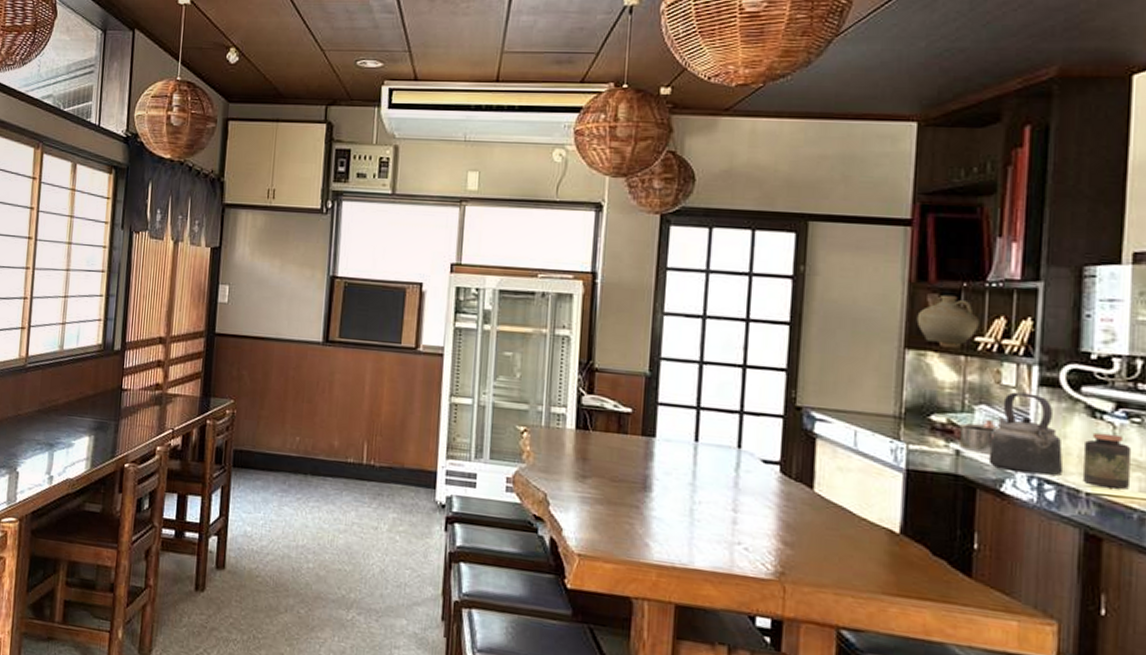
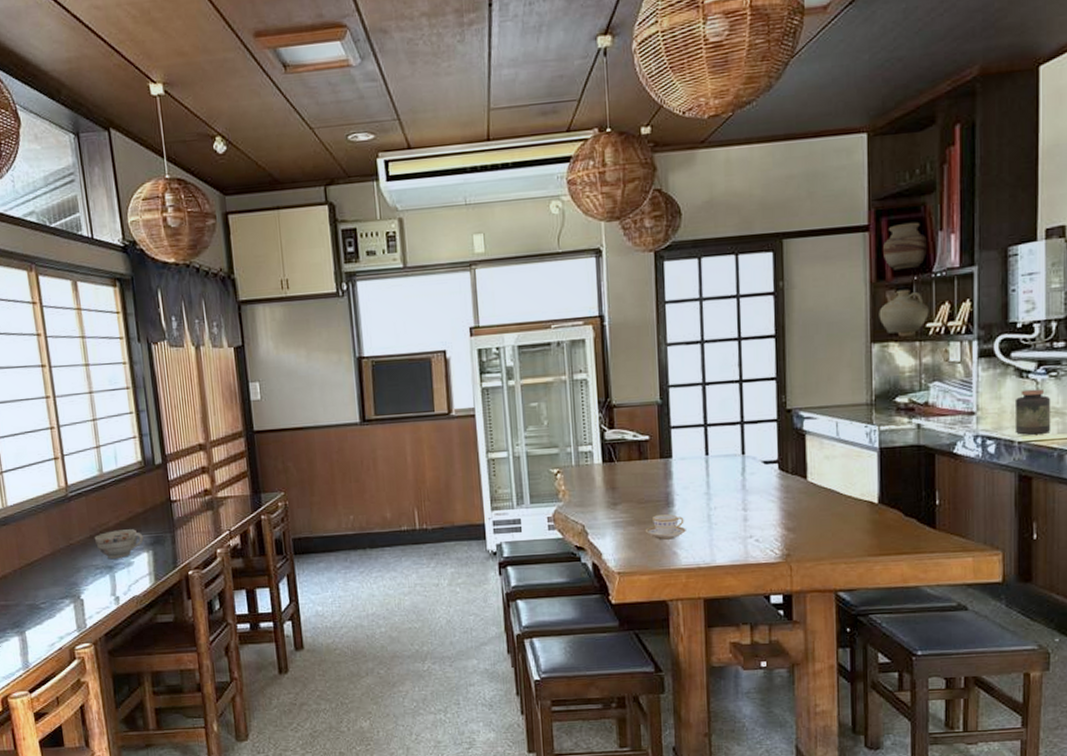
teacup: none [41,408,89,438] -> present [94,529,144,559]
teacup: none [615,498,663,529] -> present [645,514,686,540]
ceramic pot: none [927,222,983,274] -> present [883,222,928,271]
cooking pot: present [958,418,1000,455] -> none [918,393,950,424]
kettle: present [988,392,1064,476] -> none [943,365,1001,435]

